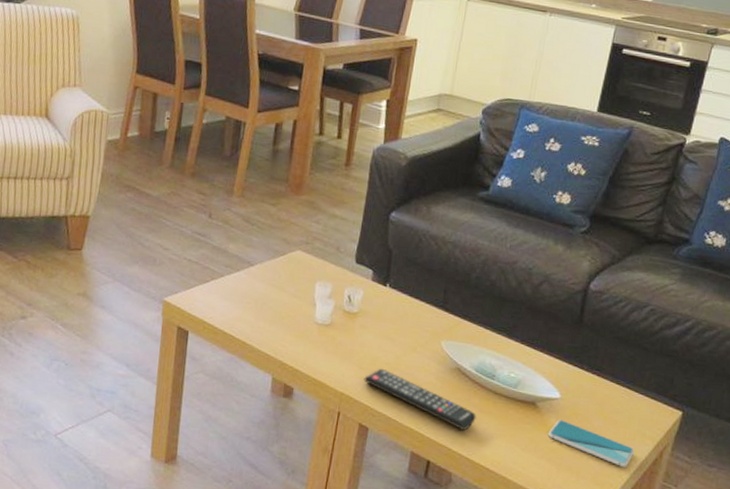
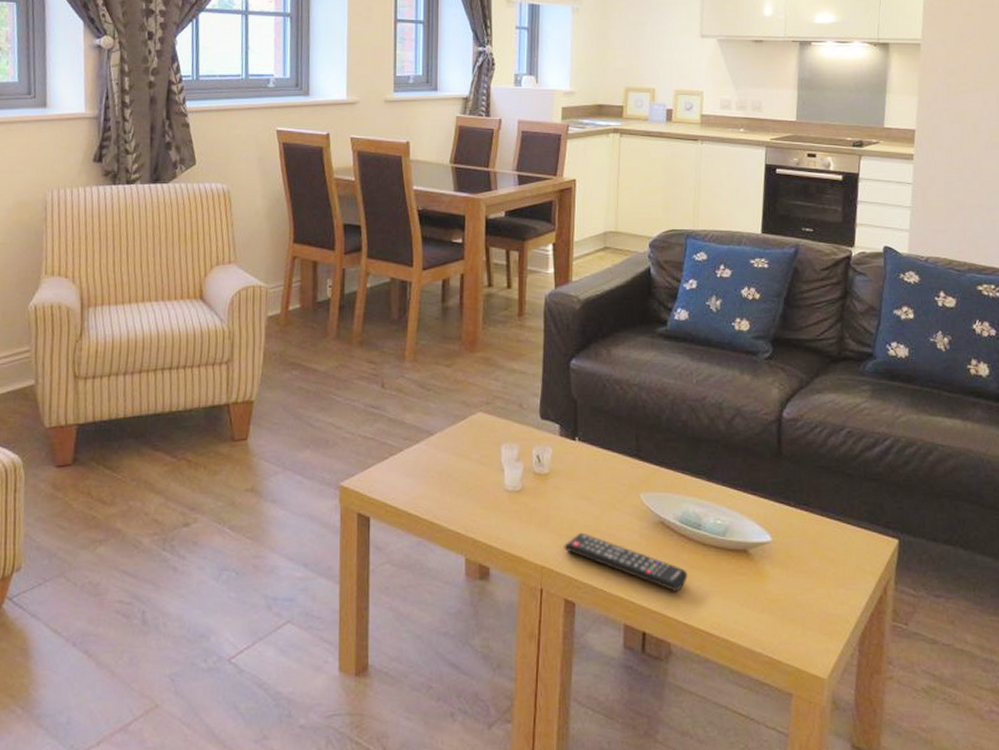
smartphone: present [548,419,635,467] -> none [765,565,858,610]

